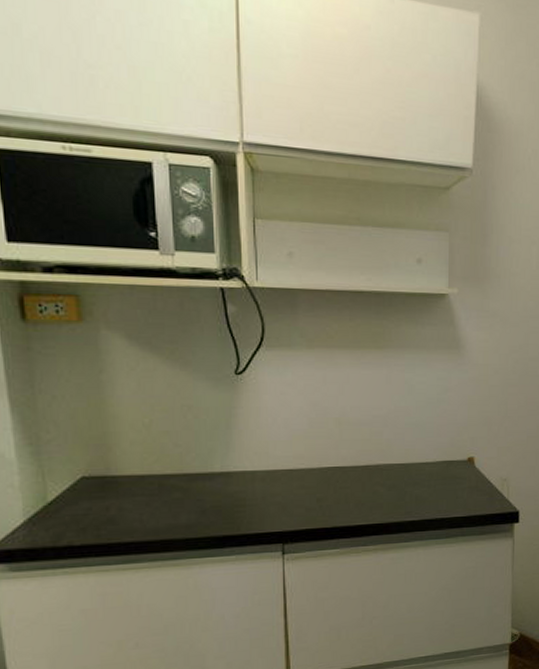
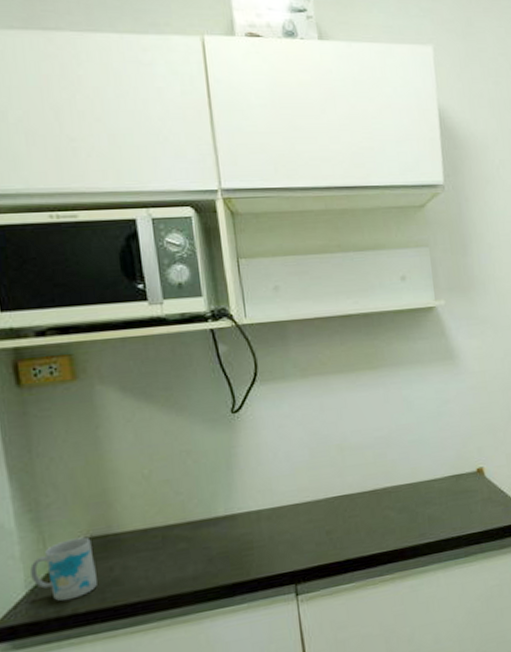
mug: none [29,475,93,533] -> present [30,537,97,601]

